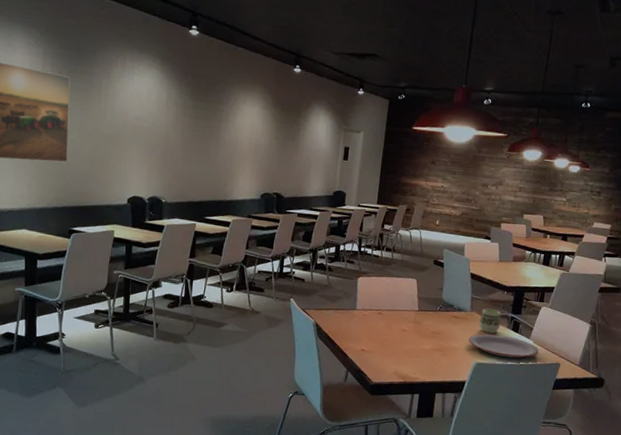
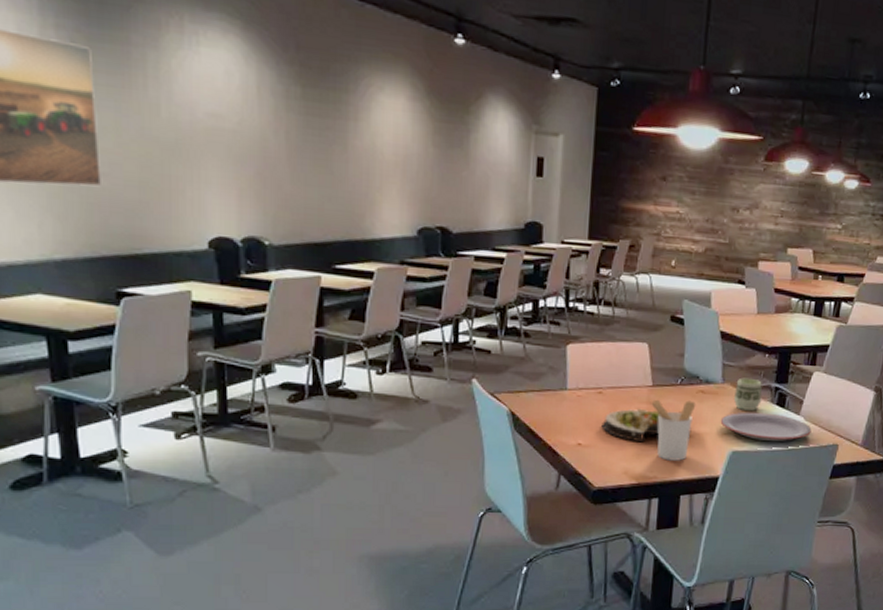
salad plate: none [380,326,446,352] -> present [601,408,692,443]
utensil holder: none [416,320,451,368] -> present [649,399,696,461]

